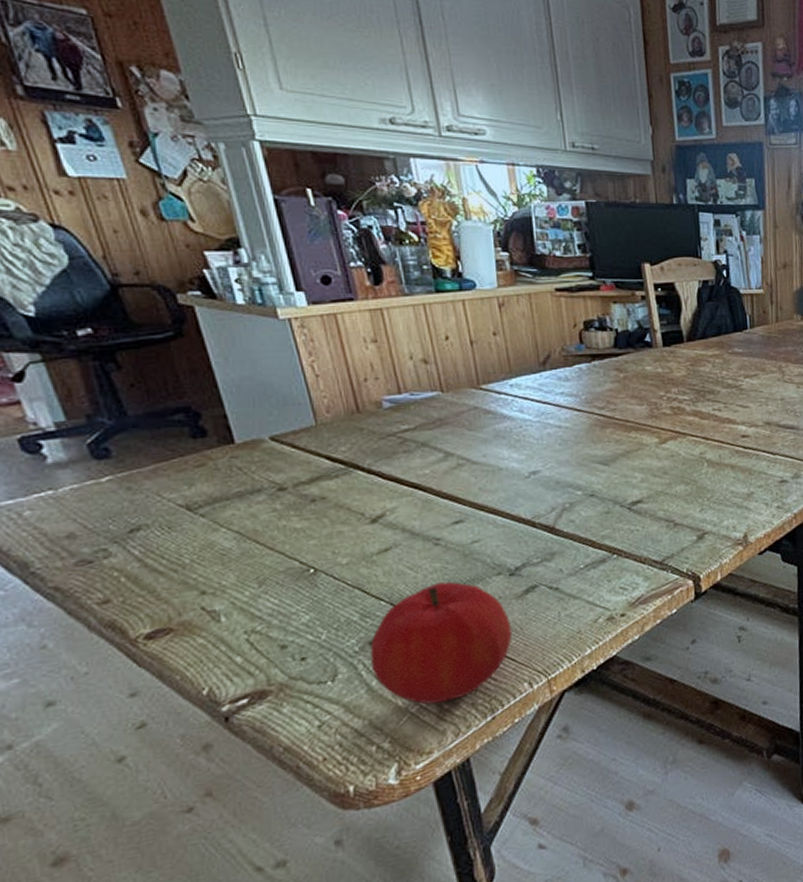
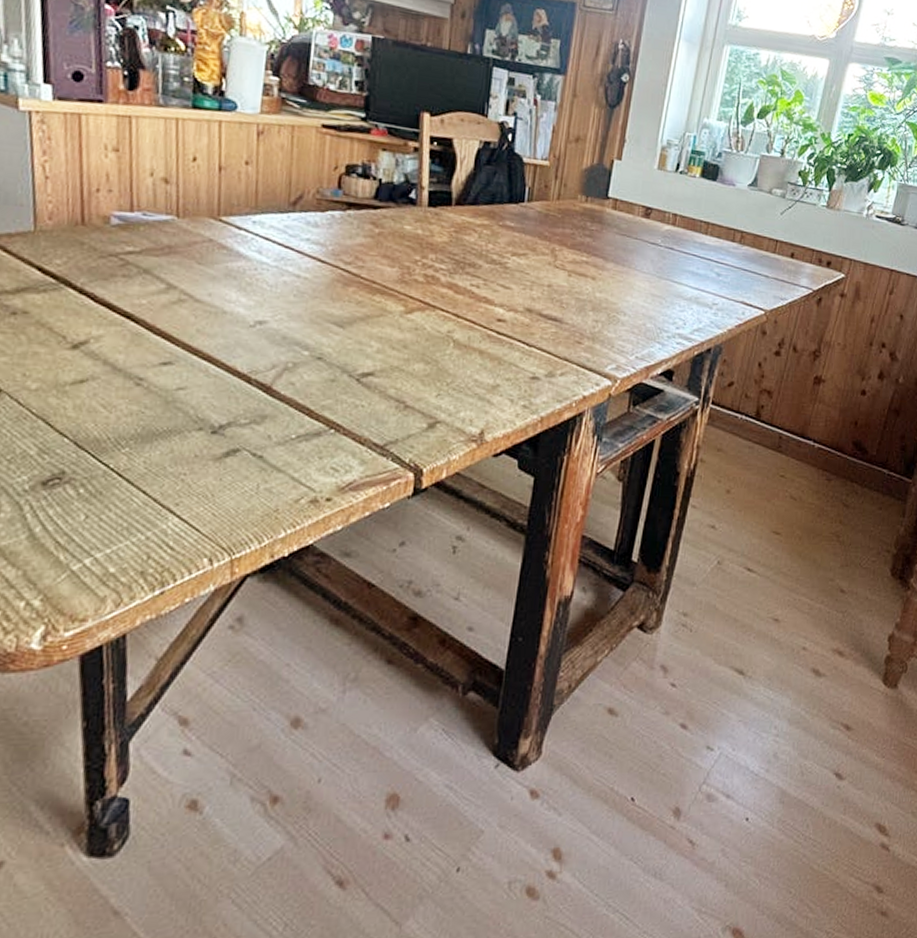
fruit: present [370,581,513,705] -> none [38,428,203,566]

